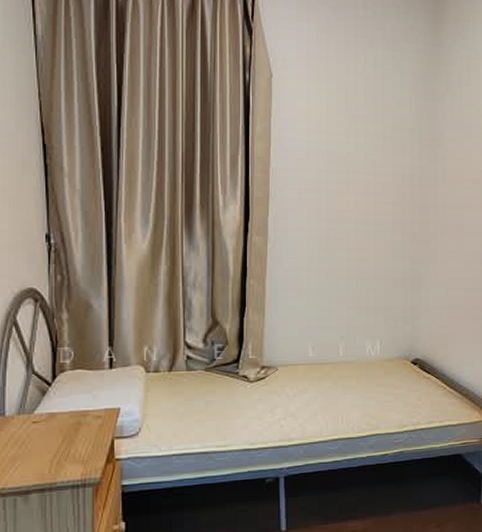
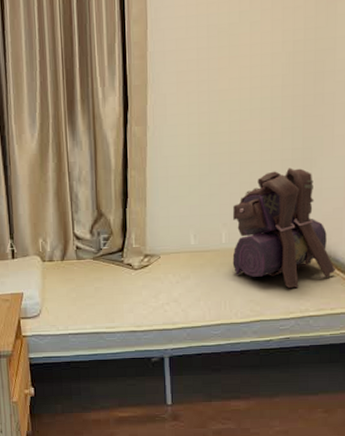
backpack: none [349,286,443,402] -> present [232,168,336,289]

